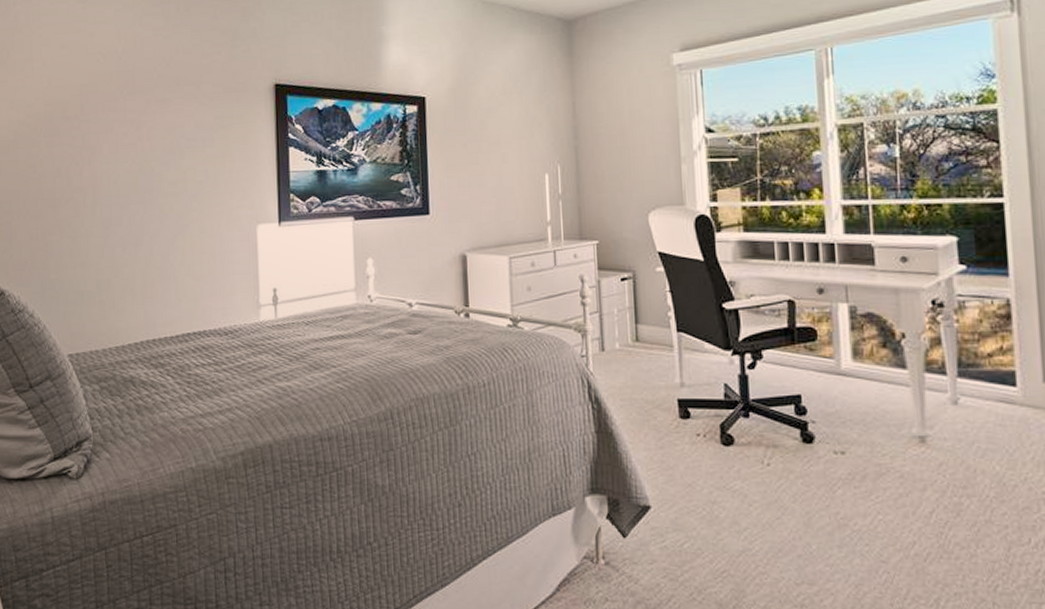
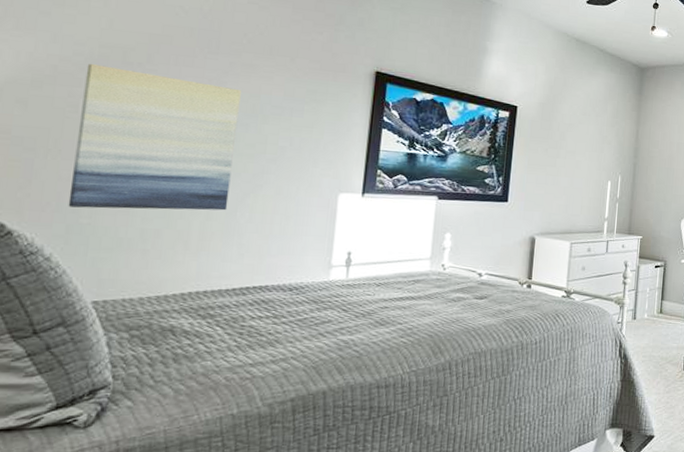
wall art: none [37,123,162,264] -> present [68,63,241,211]

